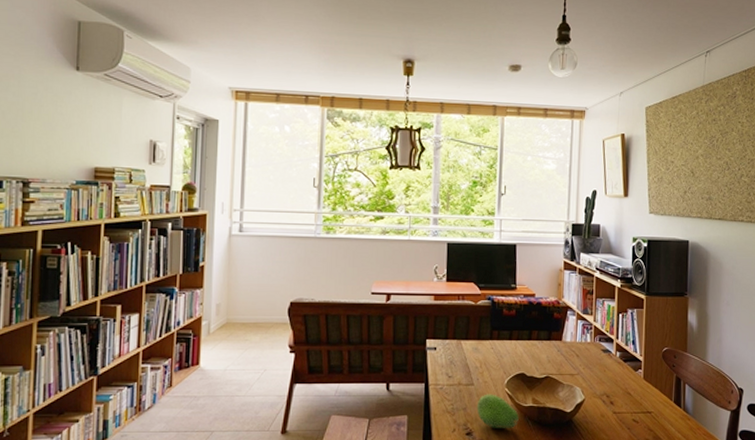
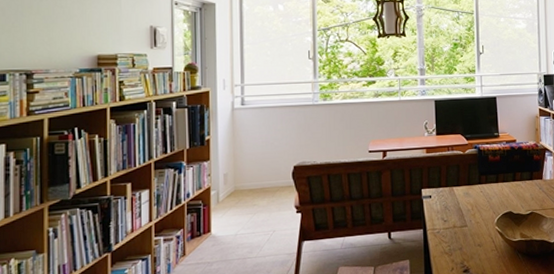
fruit: present [476,394,519,428] -> none [471,232,510,264]

